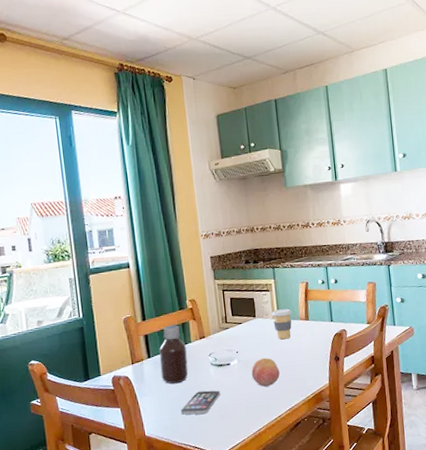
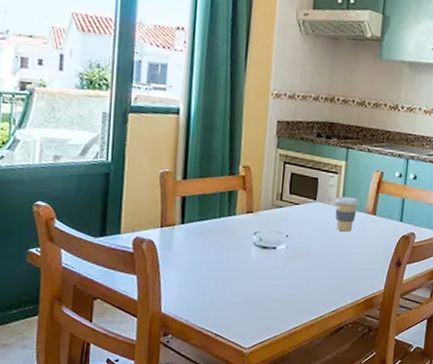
bottle: present [159,325,189,384] -> none [193,190,230,260]
smartphone: present [181,390,221,415] -> none [208,272,259,299]
fruit: present [251,357,280,387] -> none [298,248,331,281]

